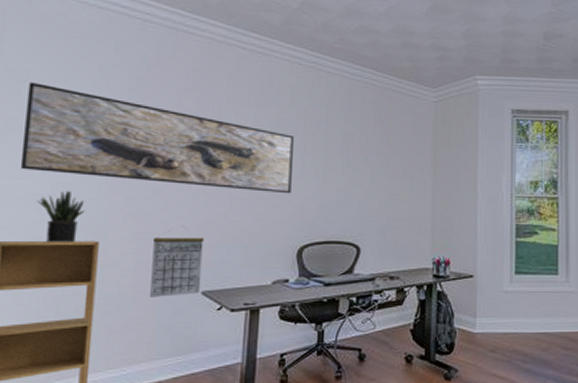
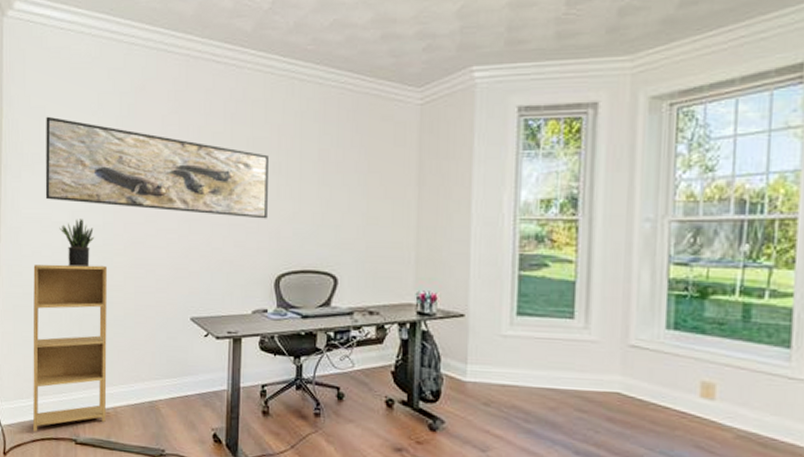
calendar: present [150,236,204,297] -> none [148,262,190,321]

